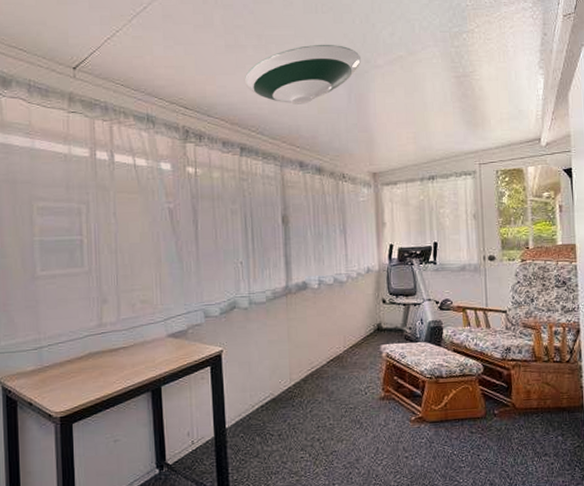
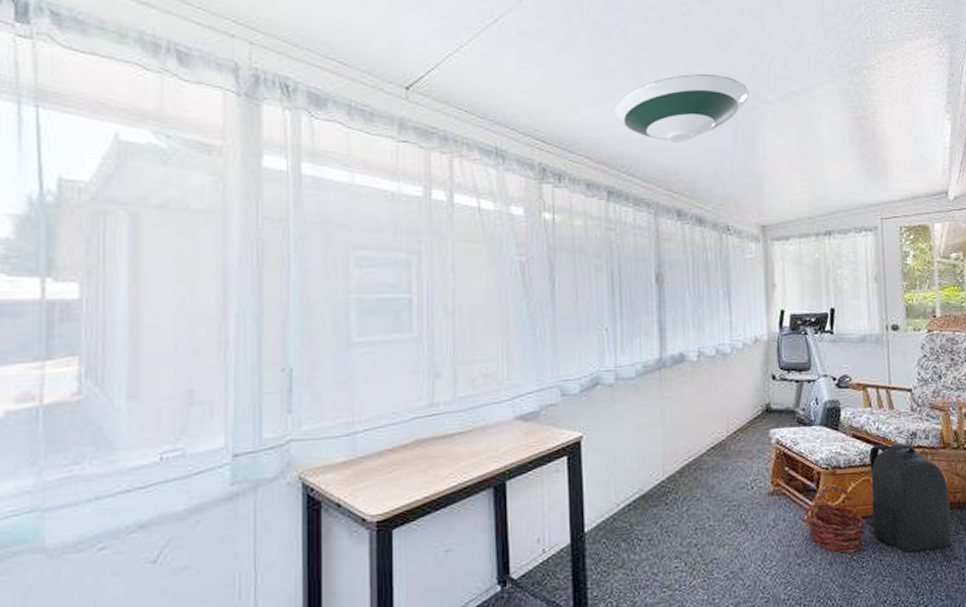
basket: none [411,391,465,449] -> present [804,484,866,553]
backpack: none [465,356,542,449] -> present [866,442,951,553]

